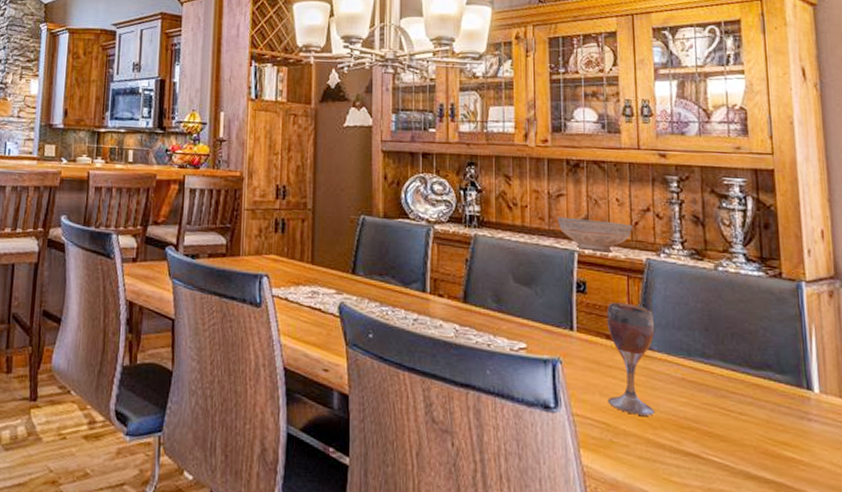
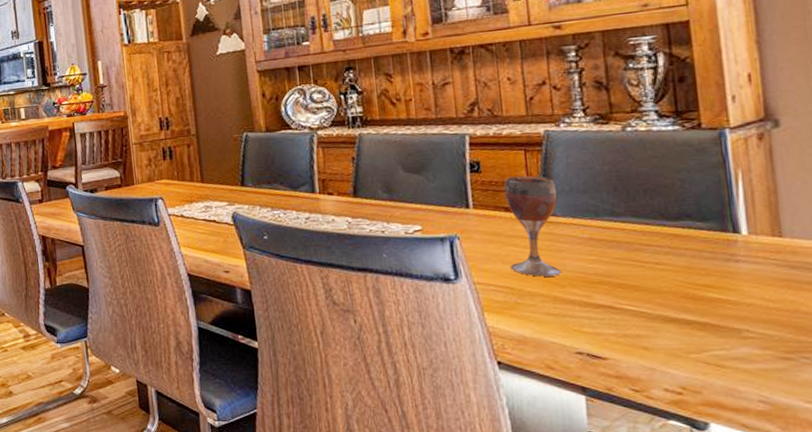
decorative bowl: present [557,216,634,253] -> none [444,100,529,132]

